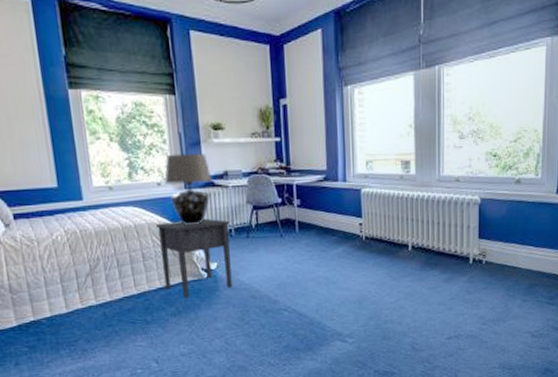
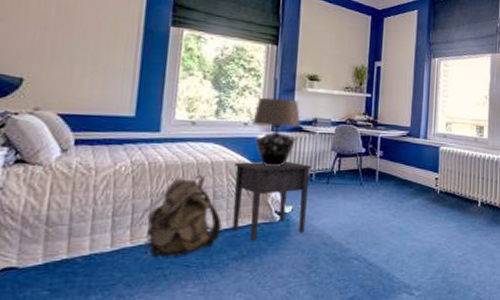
backpack: none [90,239,156,317] -> present [144,175,222,258]

